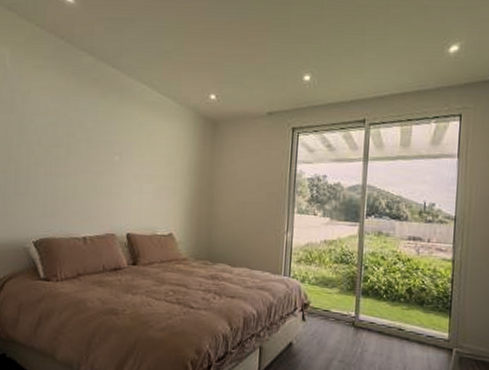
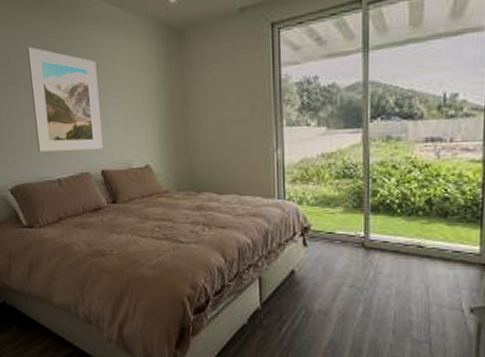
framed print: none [68,116,138,214] -> present [27,47,103,152]

